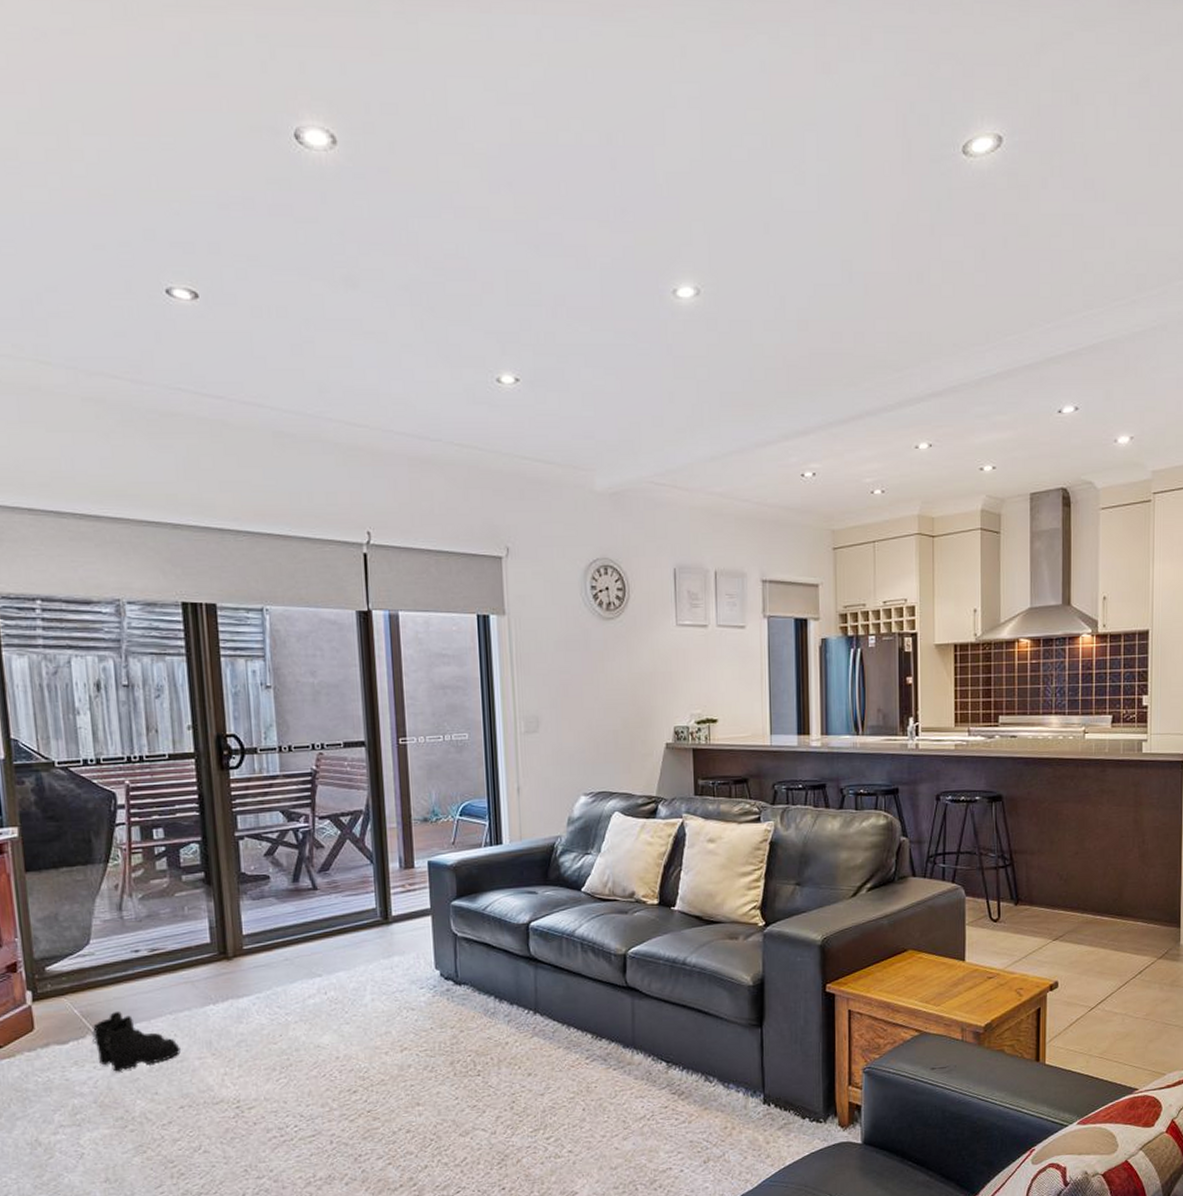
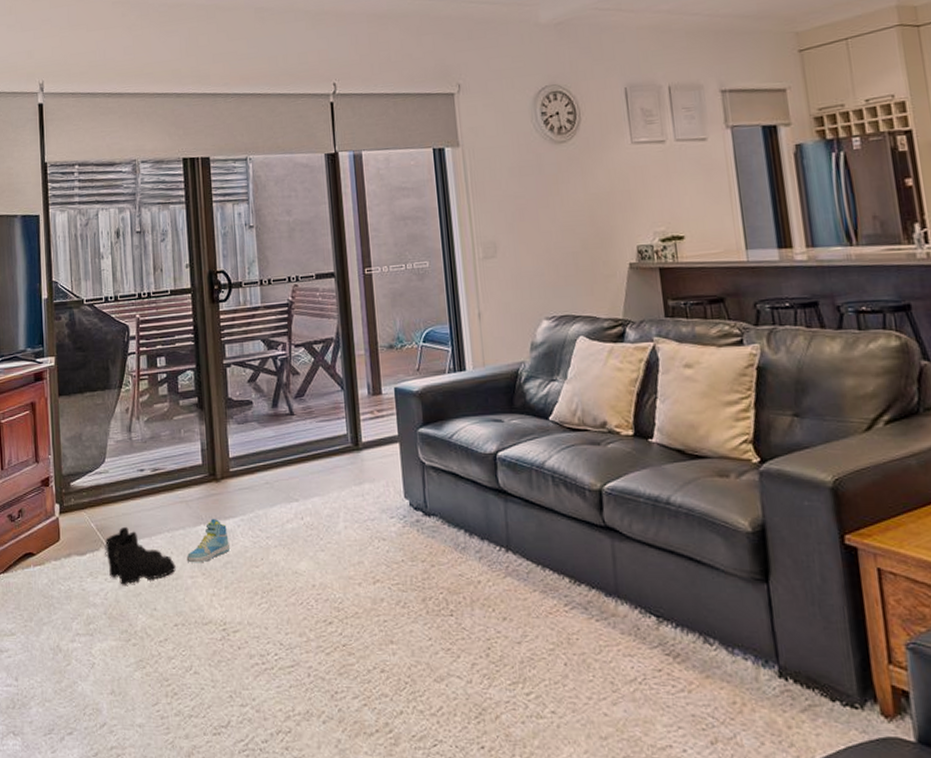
sneaker: none [193,997,245,1045] -> present [186,518,231,563]

